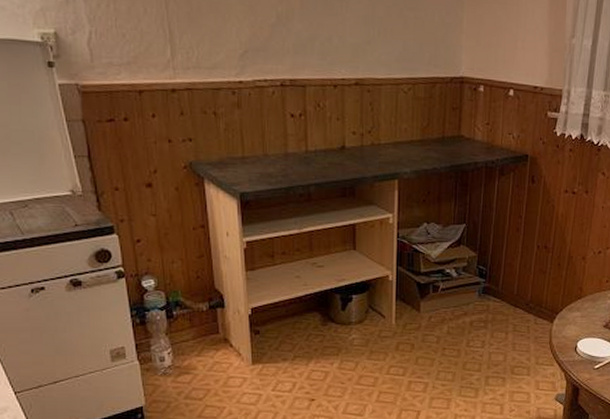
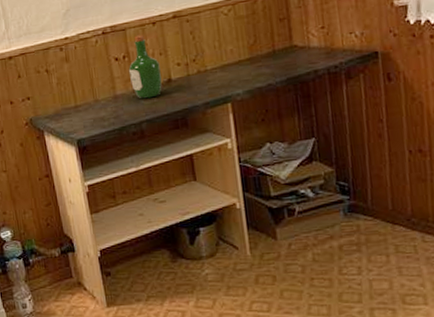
wine bottle: none [303,95,336,162] -> present [128,35,162,99]

